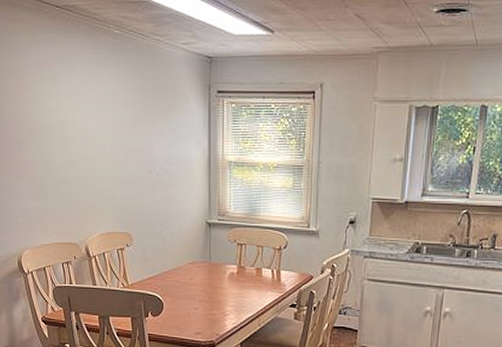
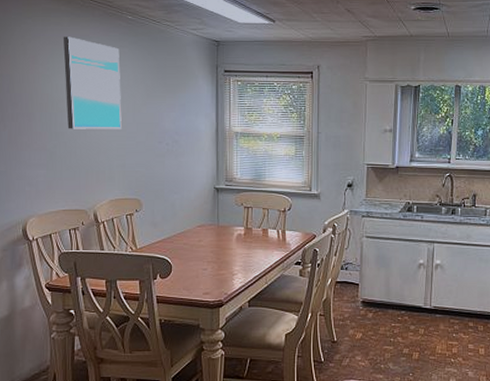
wall art: none [49,55,111,158] -> present [63,36,122,129]

